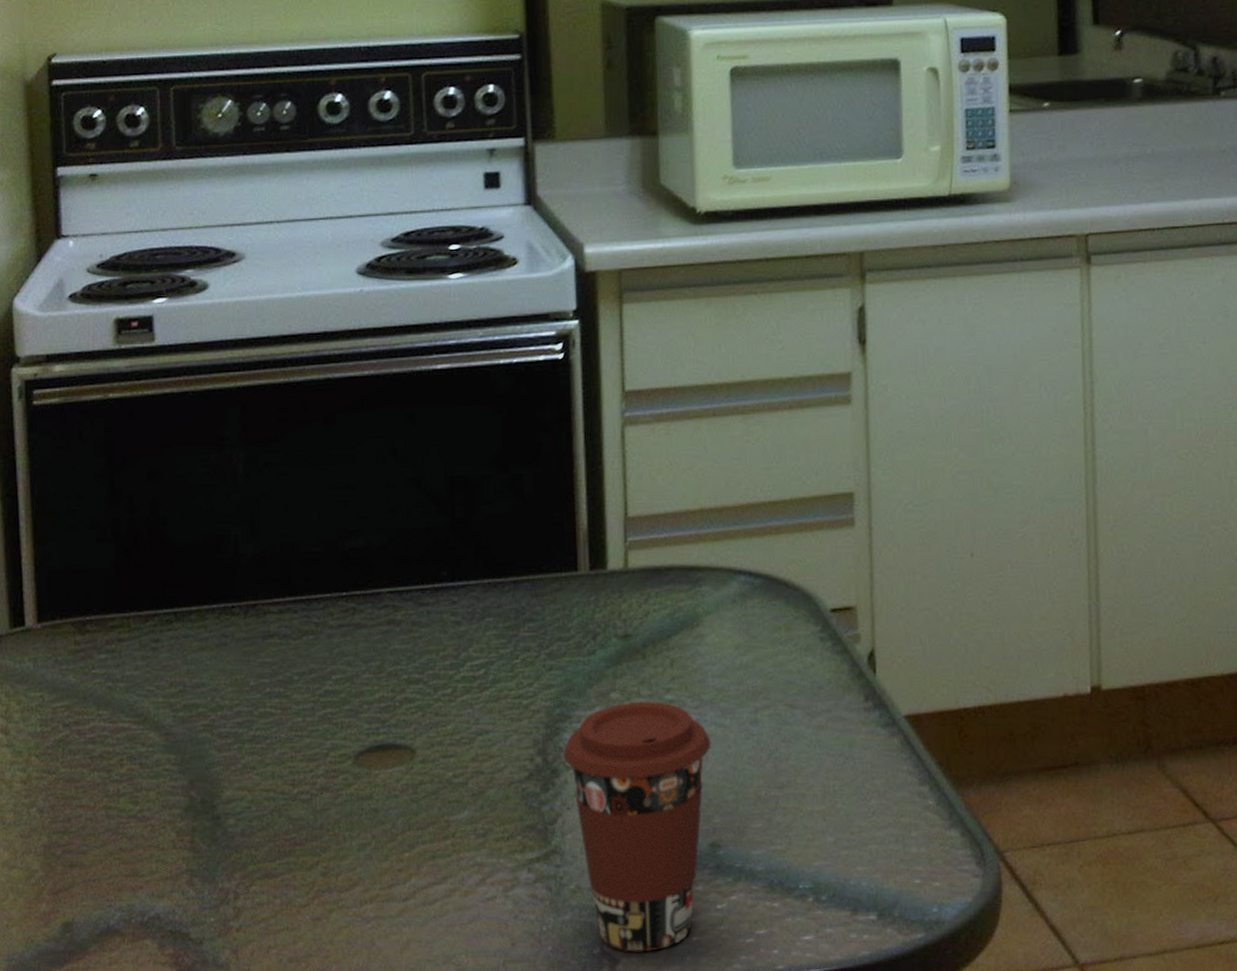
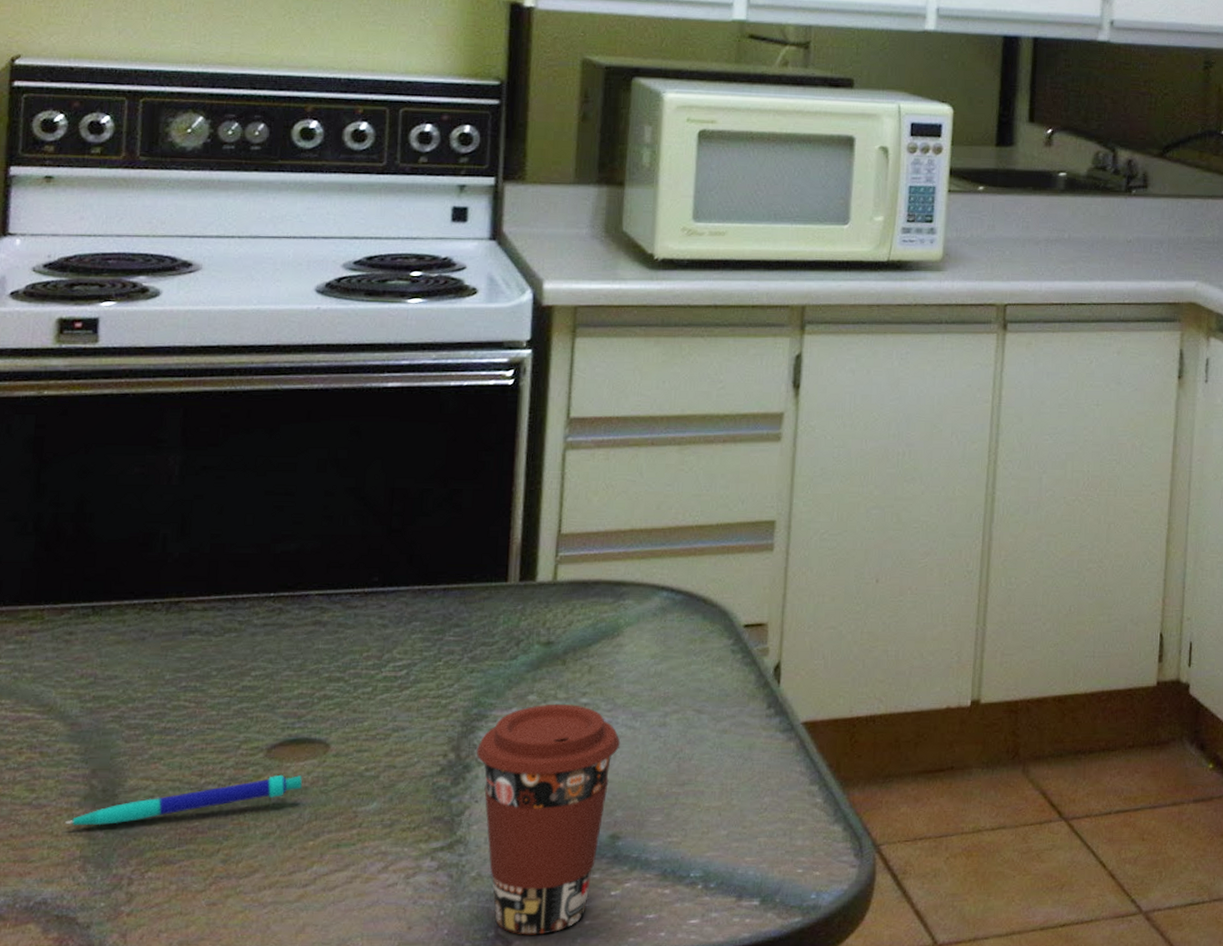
pen: none [170,782,393,839] -> present [65,774,303,826]

